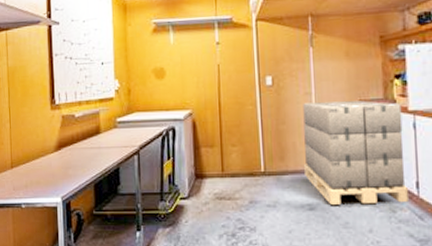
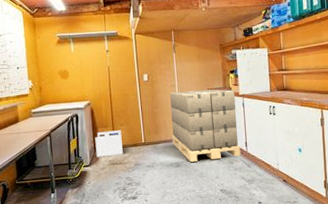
architectural model: none [196,152,234,188] -> present [95,130,123,158]

